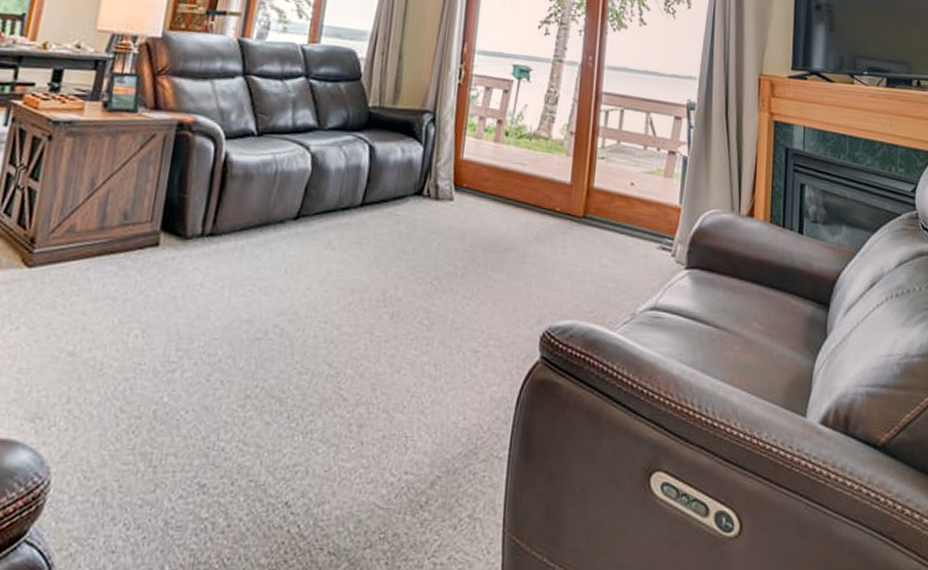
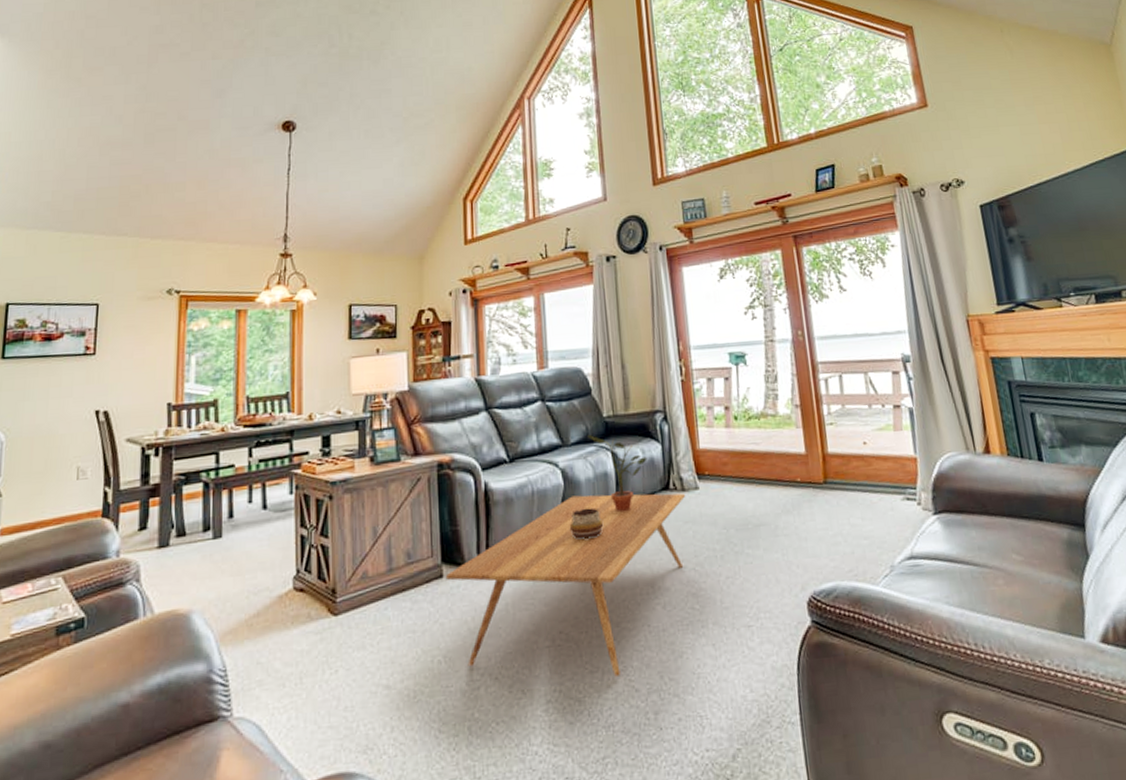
coffee table: none [161,184,439,382] -> present [445,493,686,677]
decorative bowl: none [307,199,346,232] -> present [569,507,604,539]
potted plant: none [347,123,406,211] -> present [588,435,647,513]

